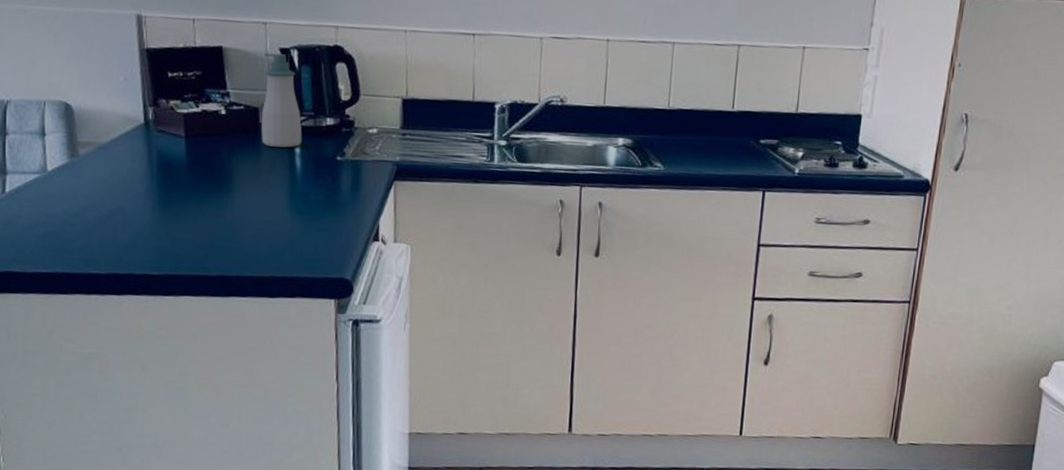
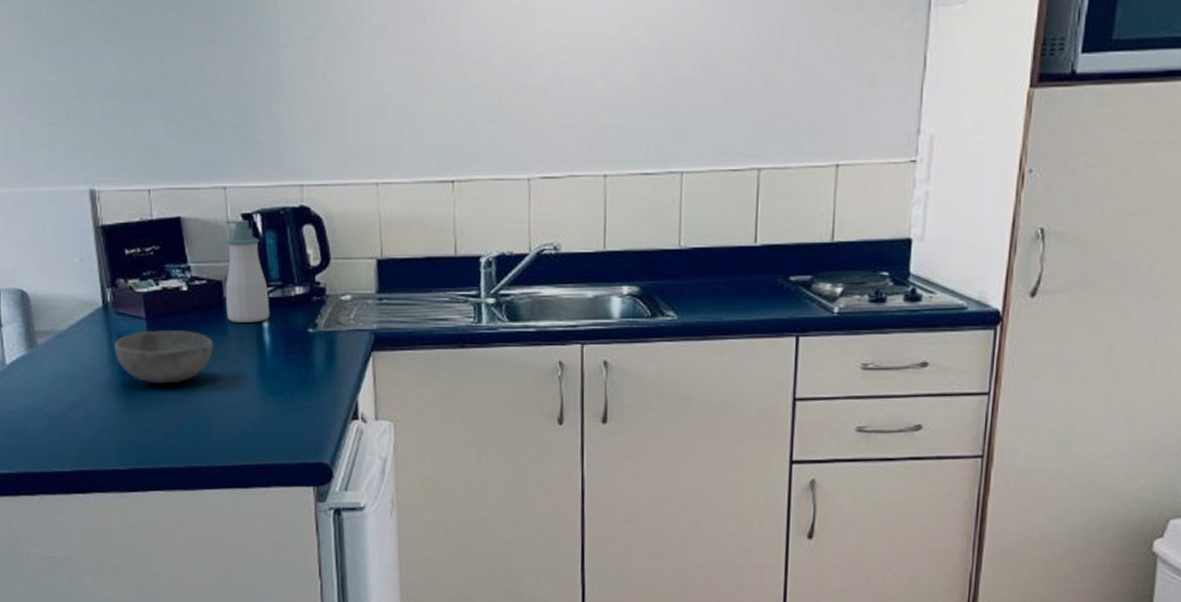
bowl: none [153,148,249,199] -> present [114,329,214,384]

